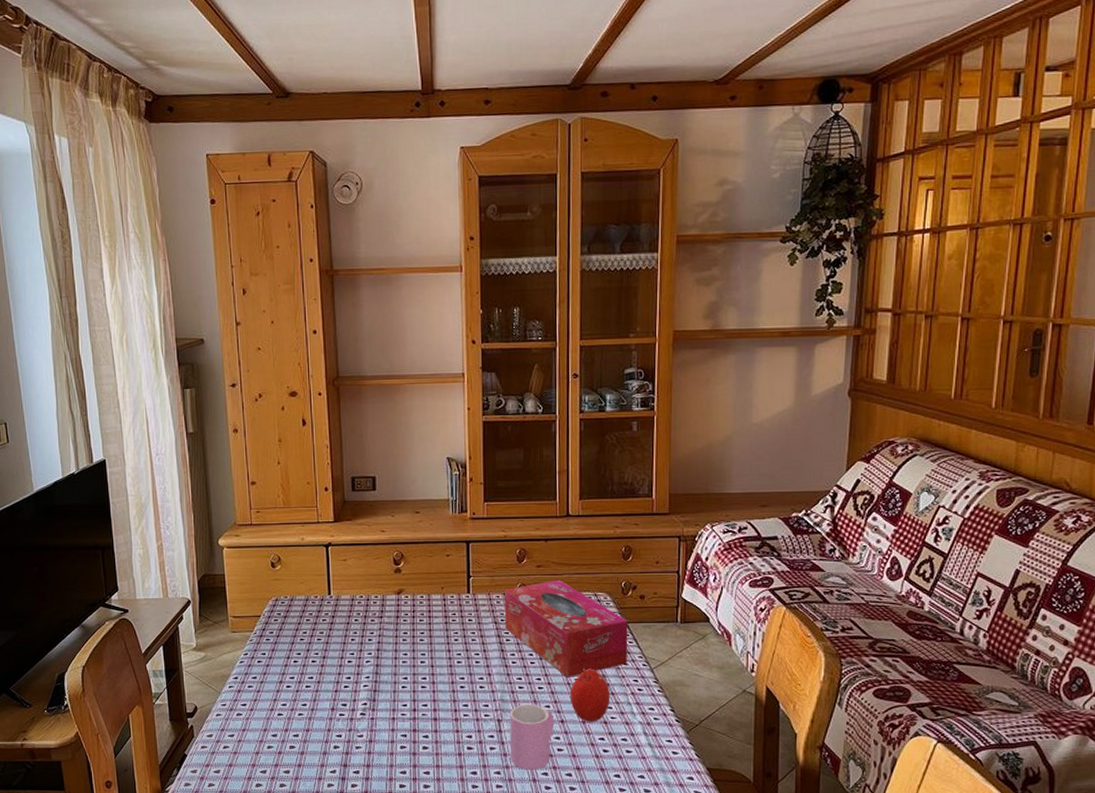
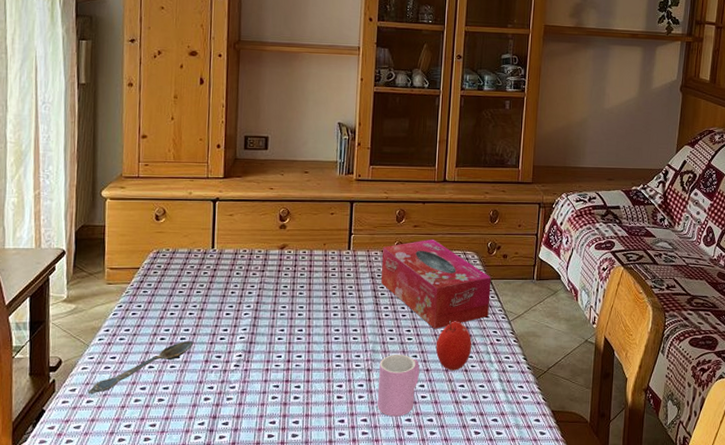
spoon: none [223,689,318,740] -> present [87,341,193,394]

